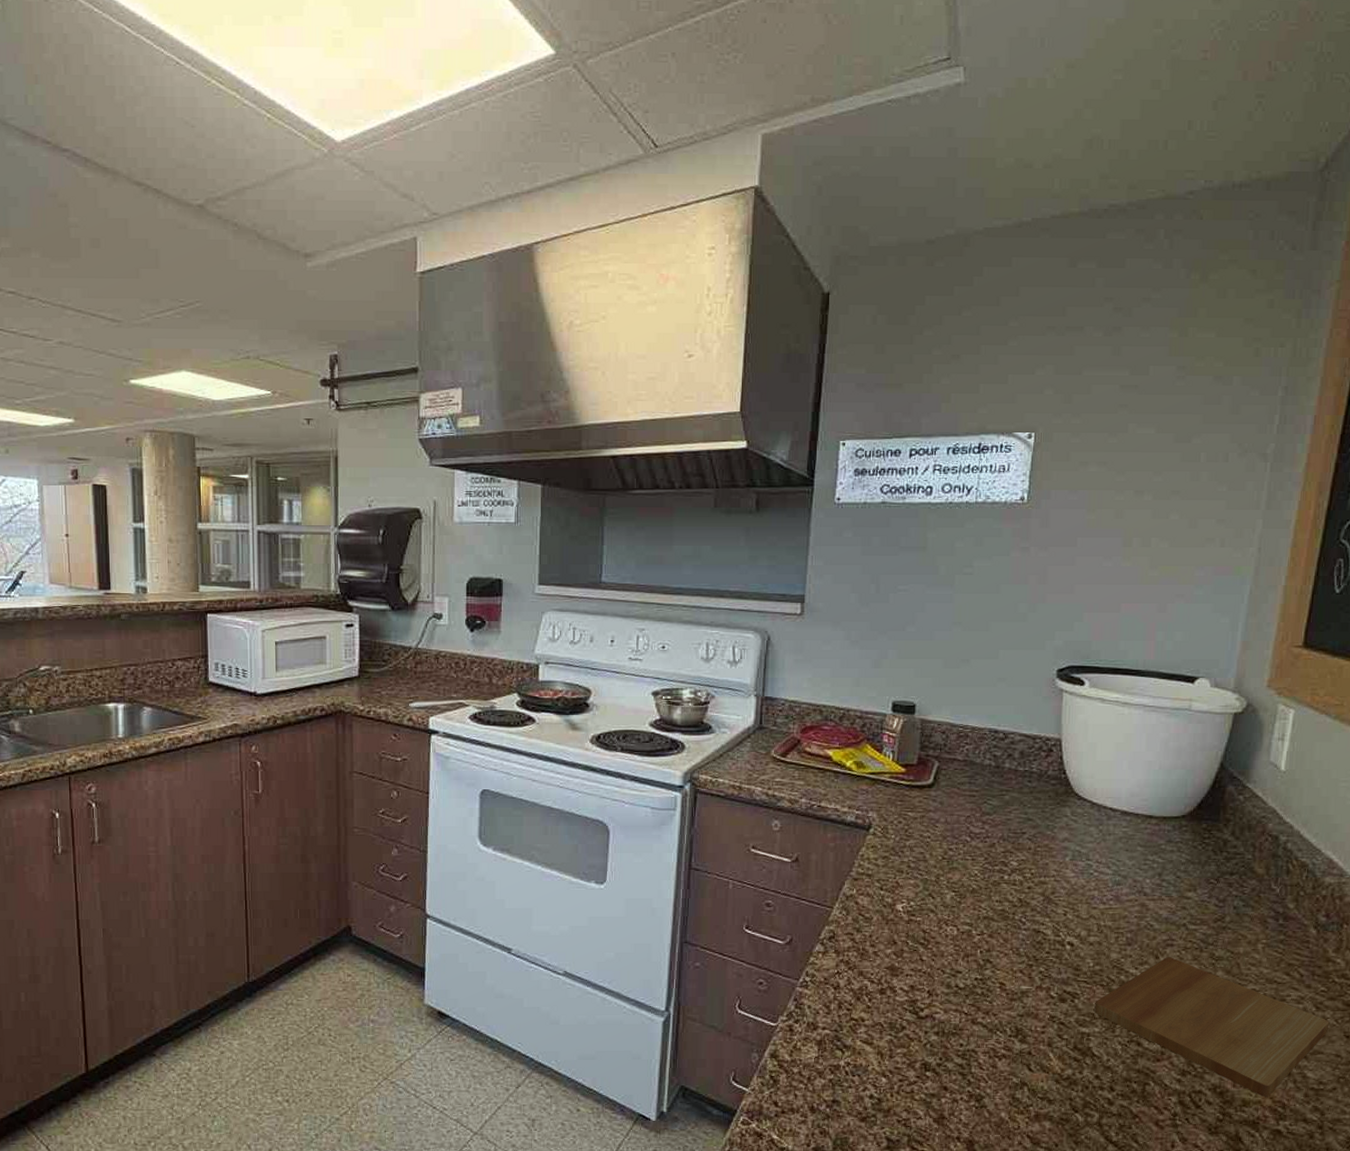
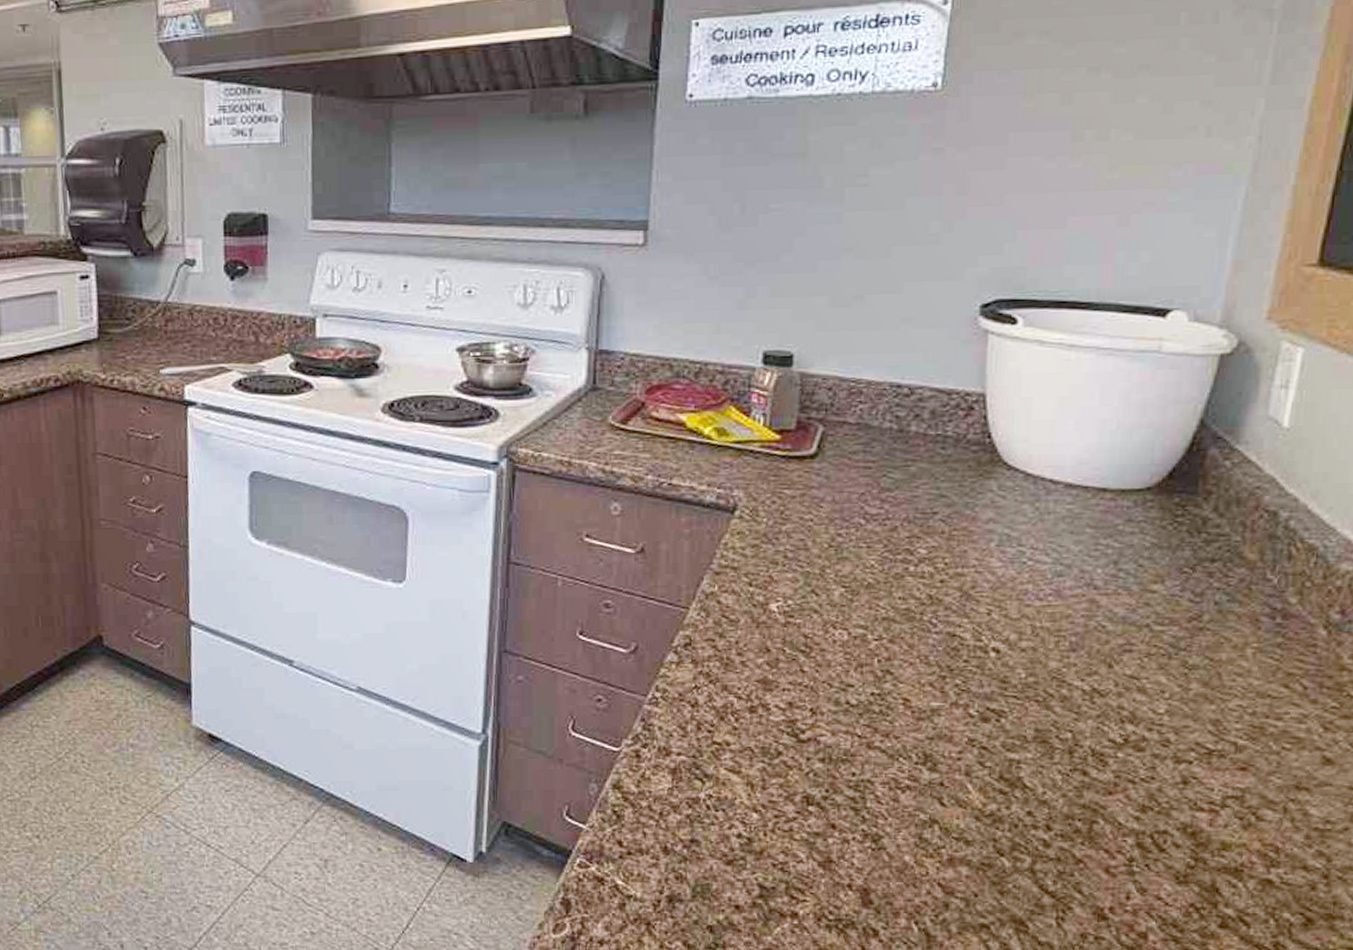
cutting board: present [1094,957,1330,1097] -> none [1026,666,1342,838]

